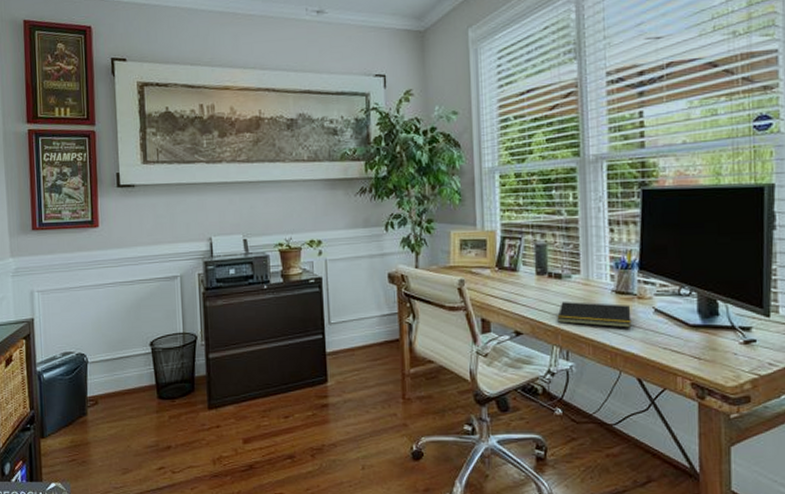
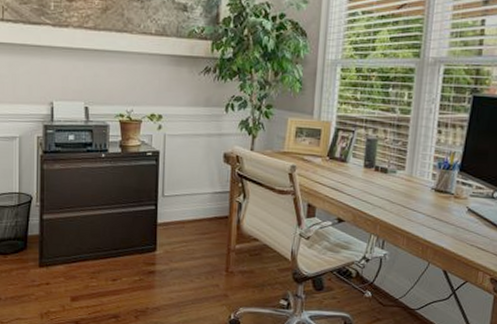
notepad: present [557,302,632,328] -> none [378,195,447,224]

